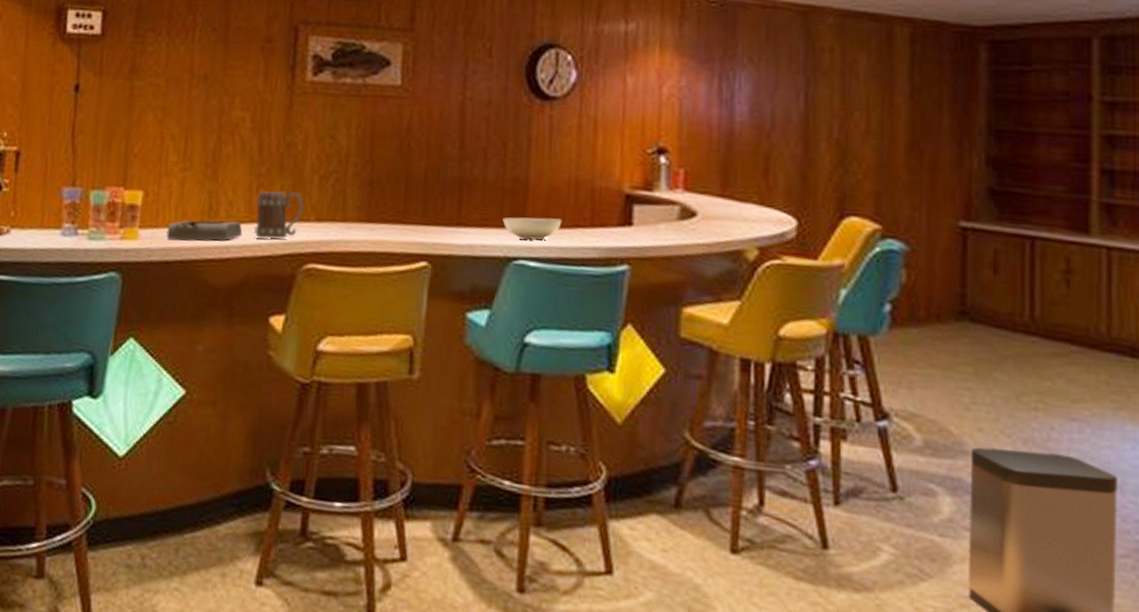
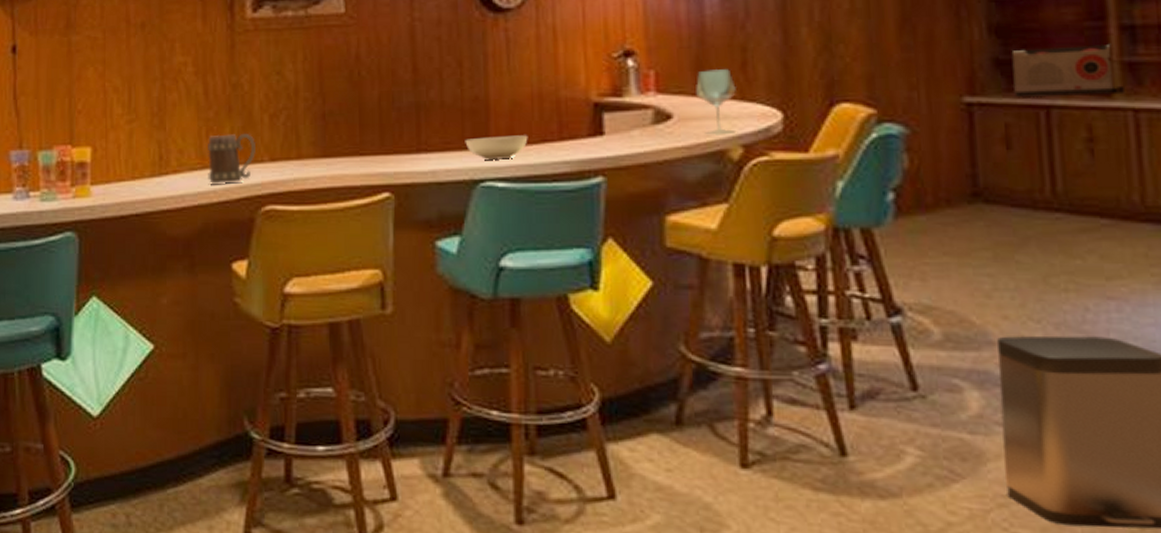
ashtray: present [166,220,243,241] -> none [119,169,196,193]
wine glass: none [719,173,757,237] -> present [694,69,737,135]
radio: none [1005,182,1101,233] -> present [1011,45,1125,98]

